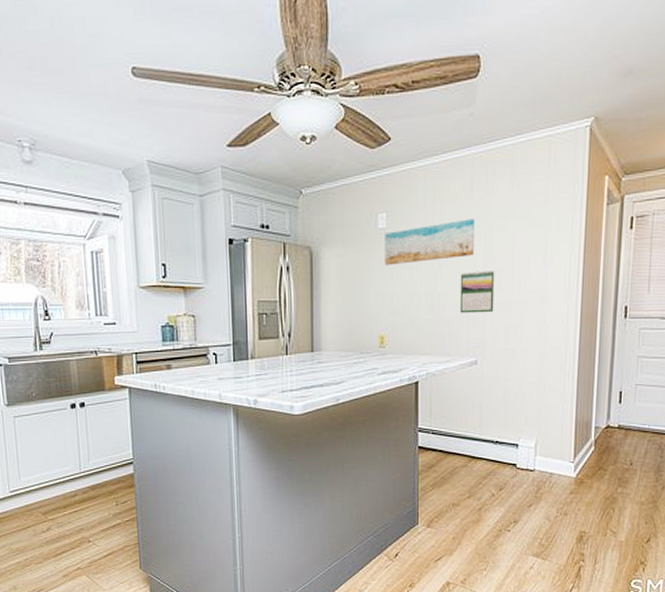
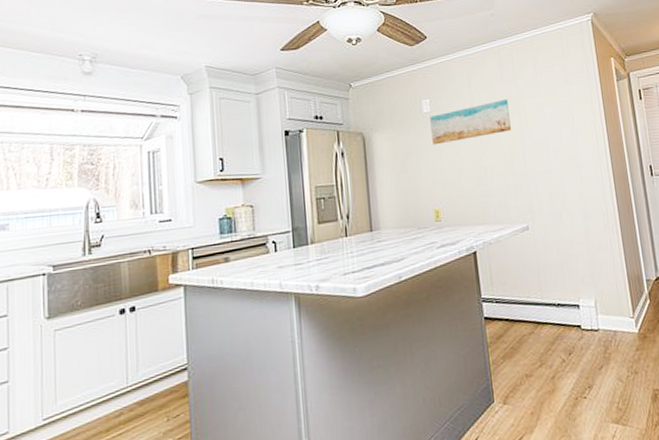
calendar: present [459,271,495,314] -> none [502,143,537,183]

